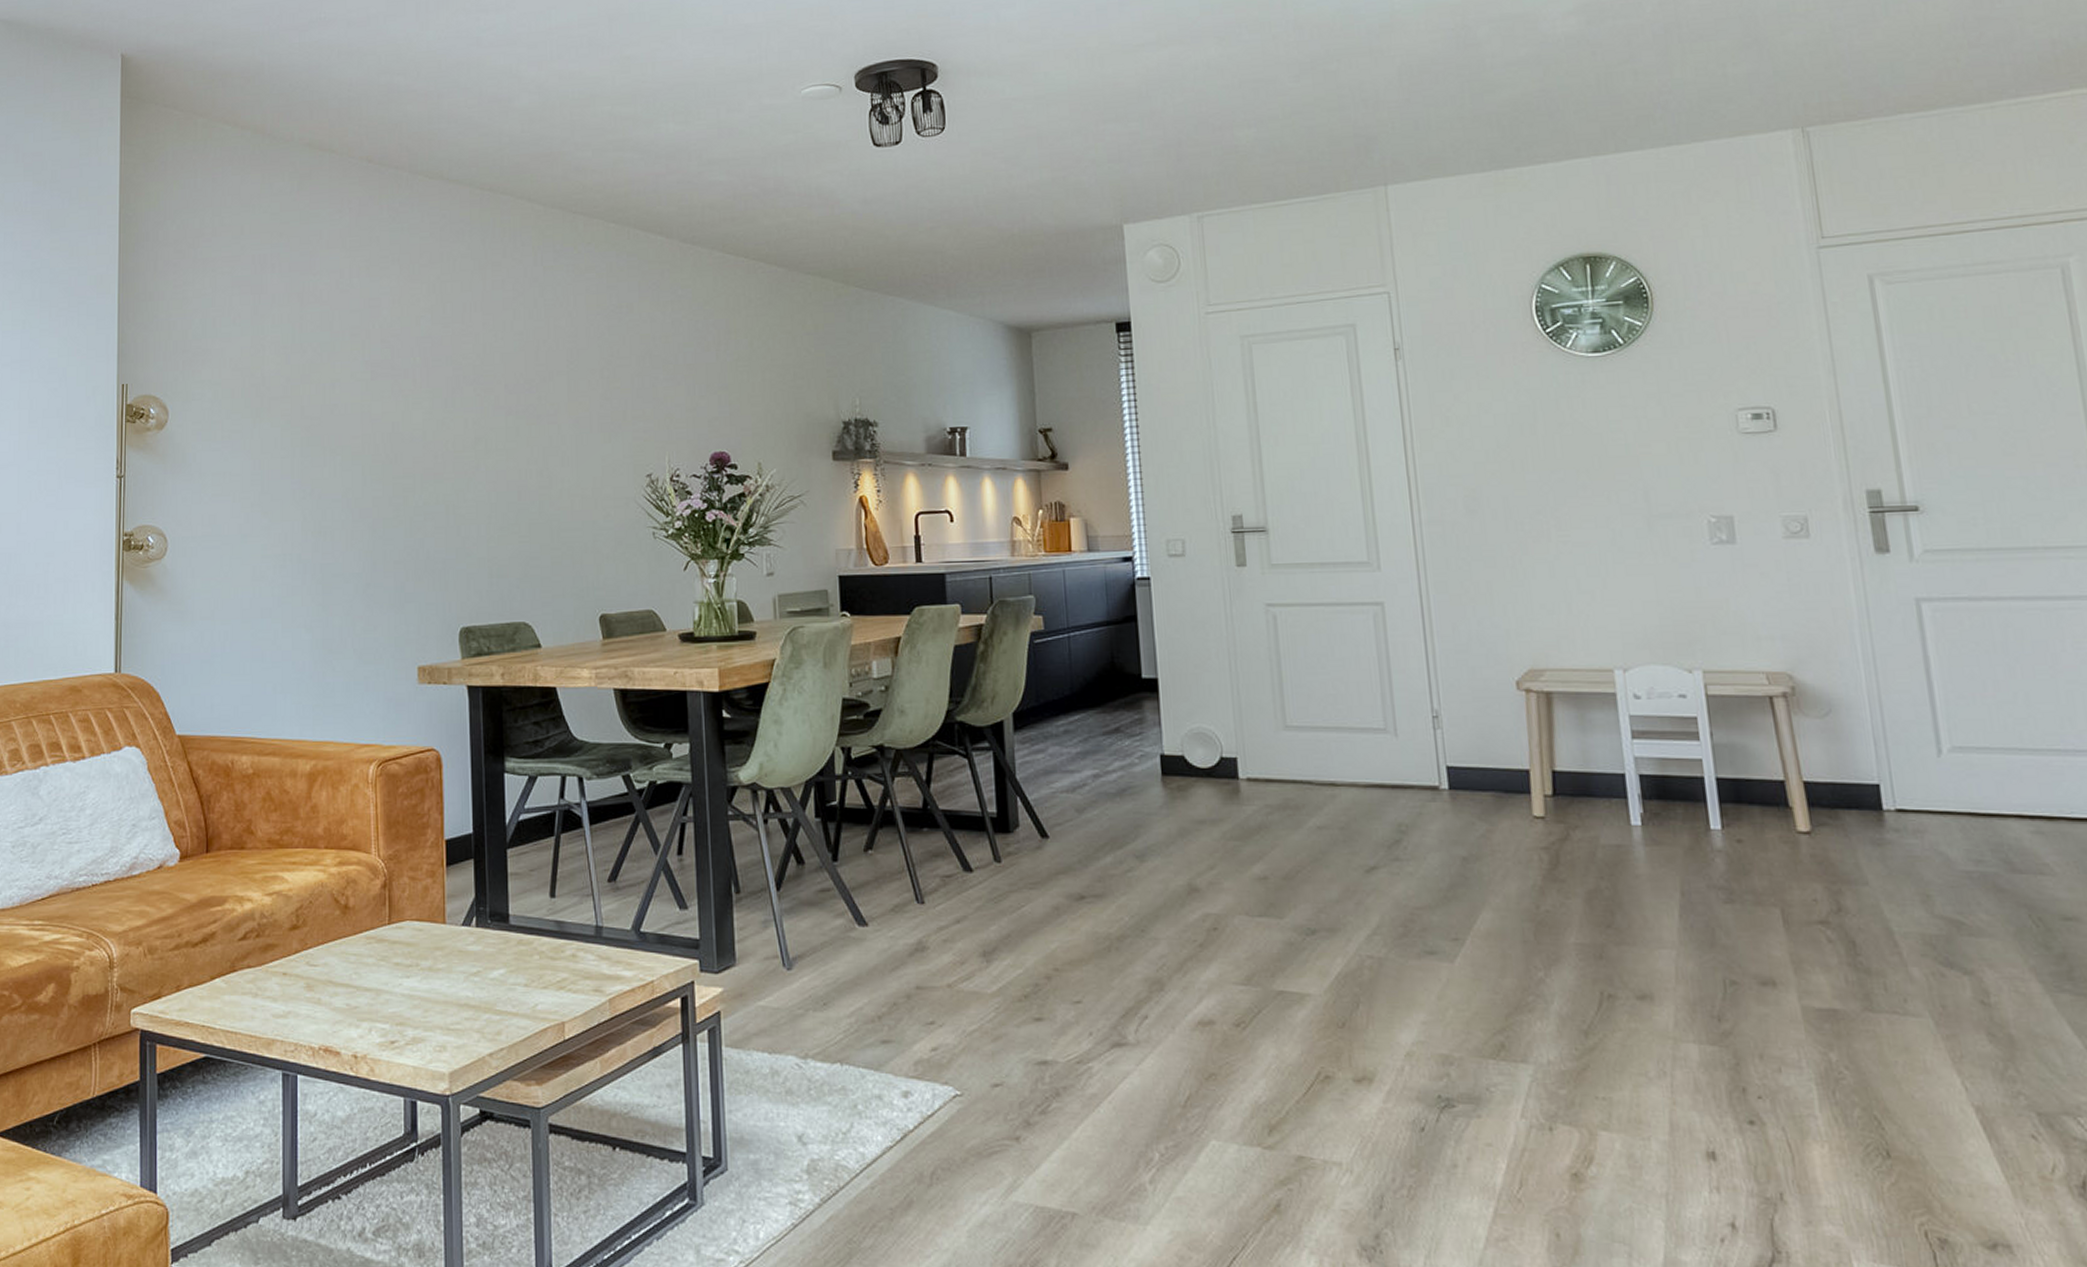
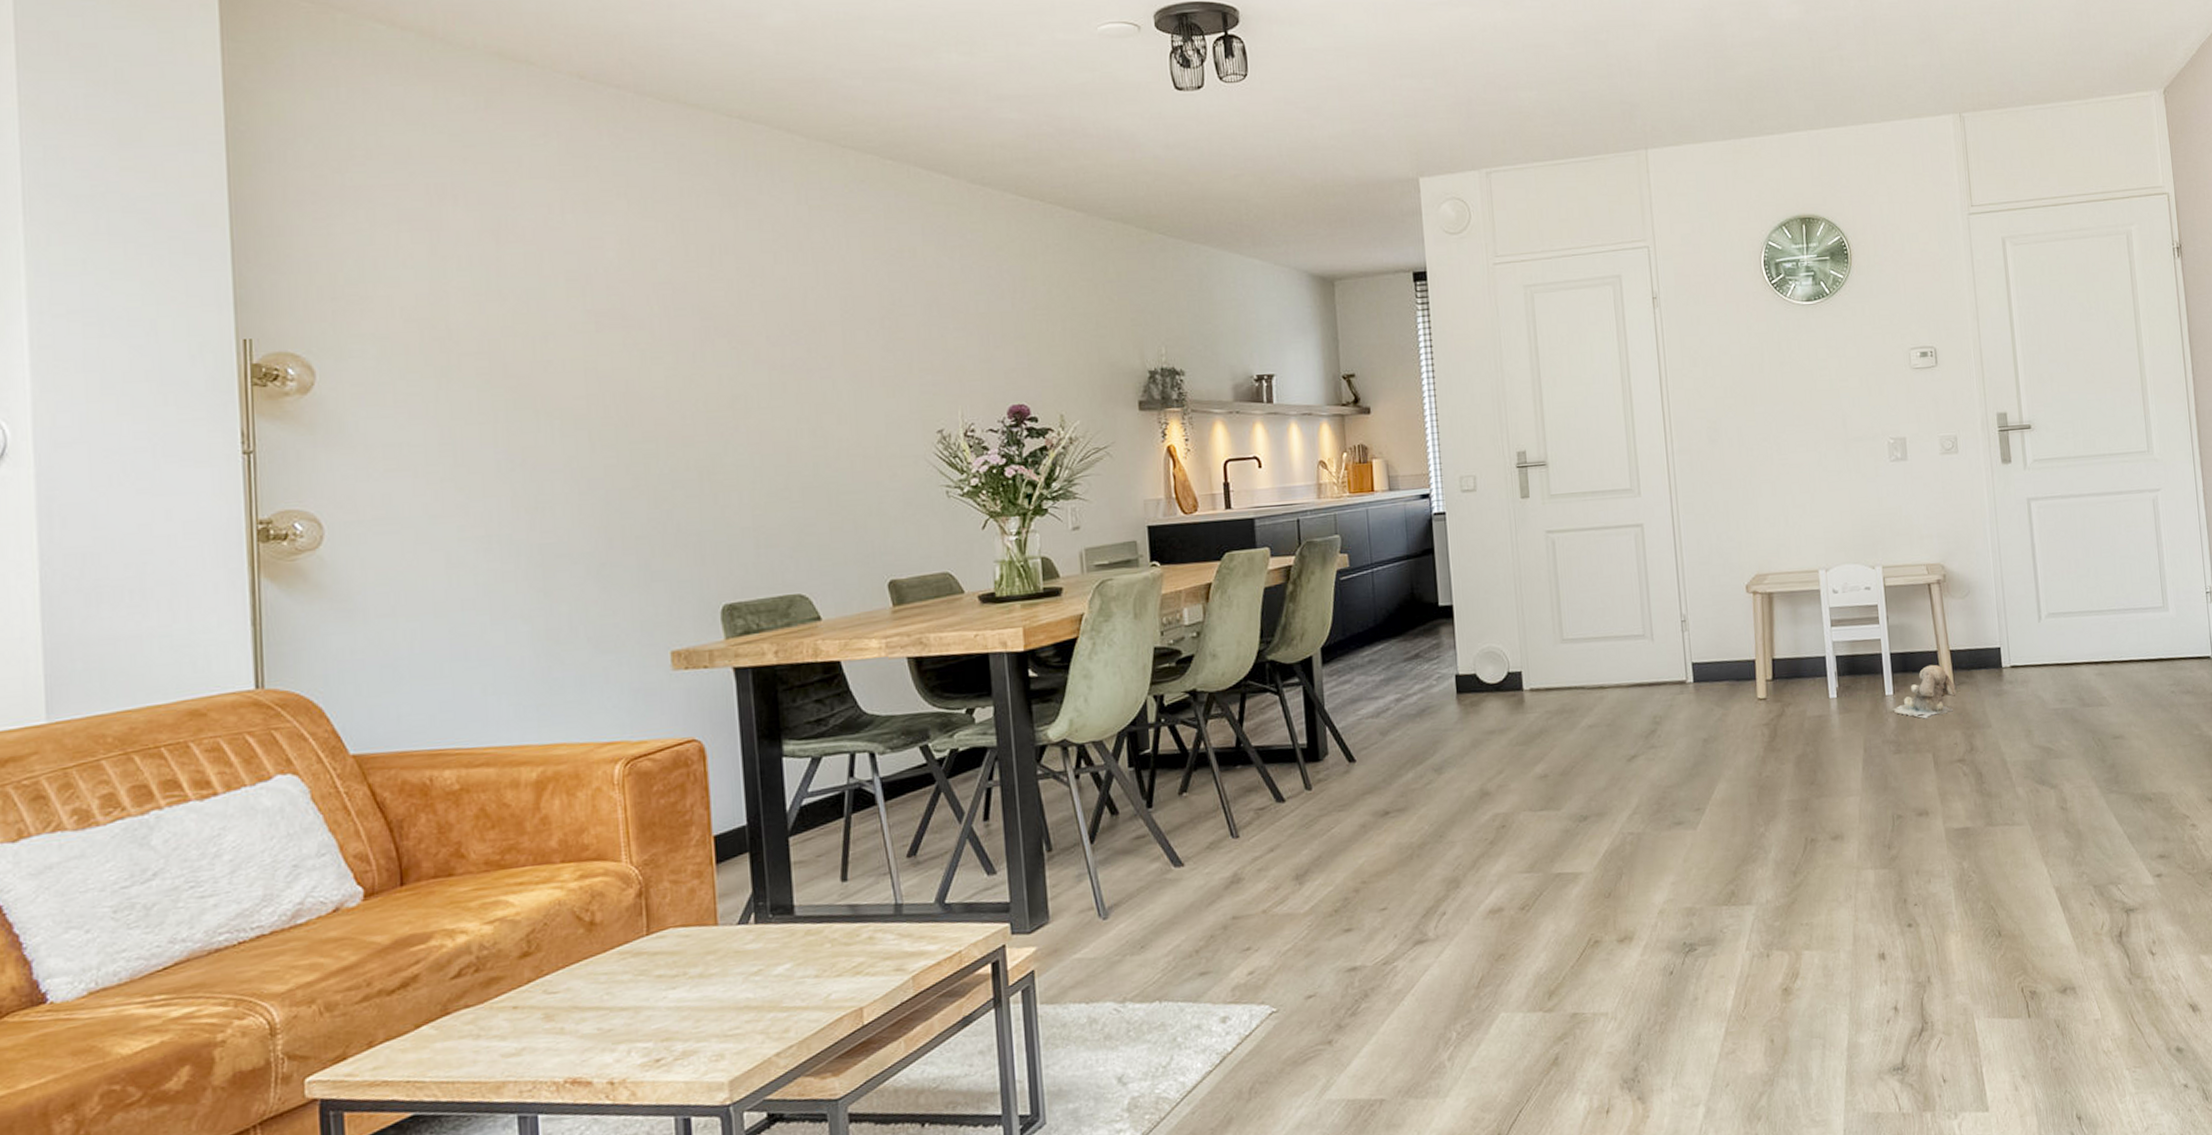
stuffed animal: none [1720,797,1814,864] -> present [1892,664,1956,719]

